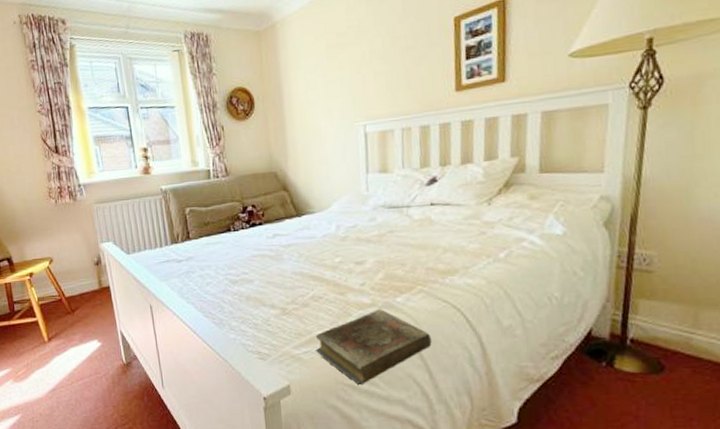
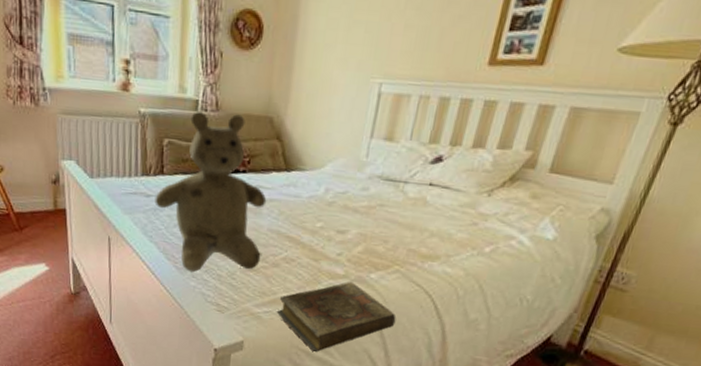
teddy bear: none [186,175,291,326] -> present [155,112,267,273]

